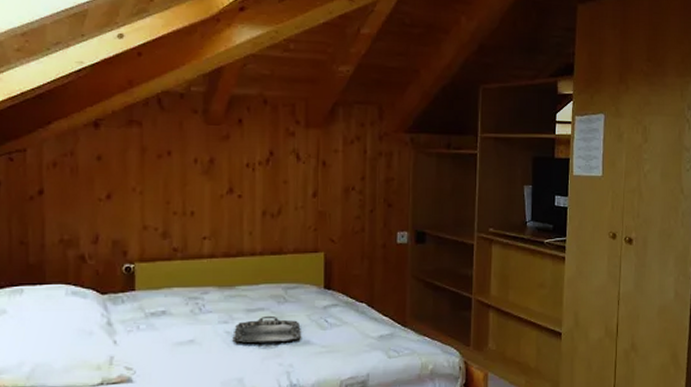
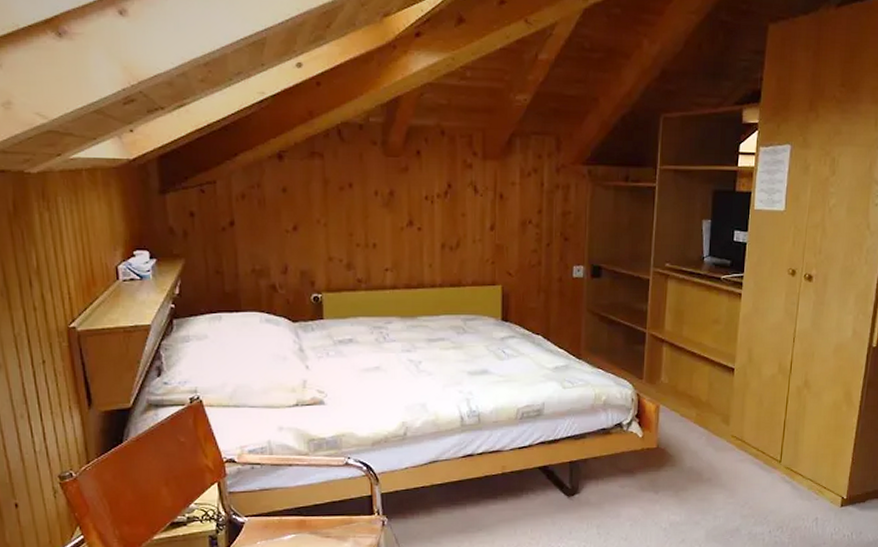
serving tray: present [232,315,302,344] -> none [415,345,481,372]

